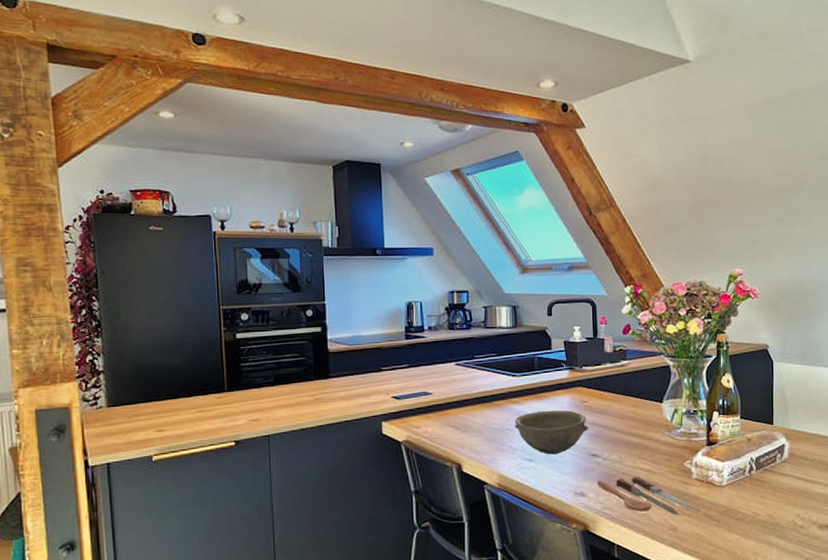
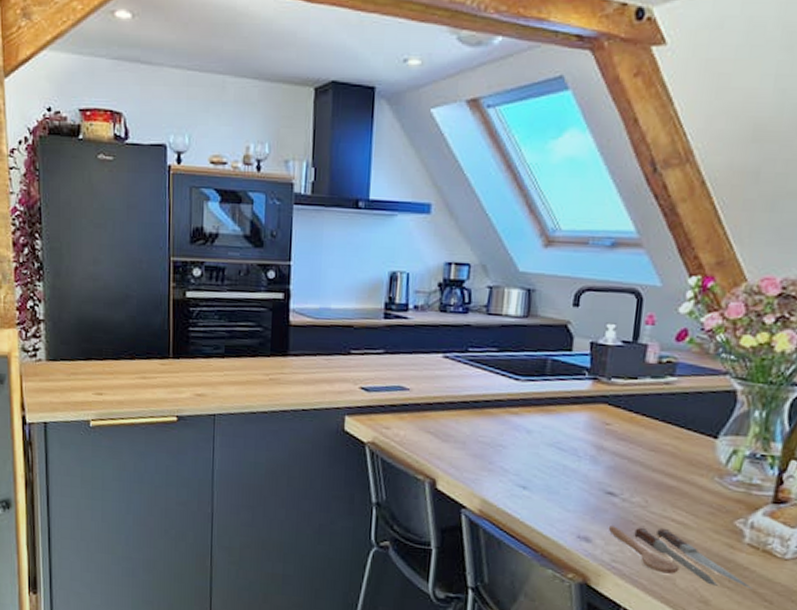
bowl: present [514,410,589,455] -> none [509,428,609,486]

